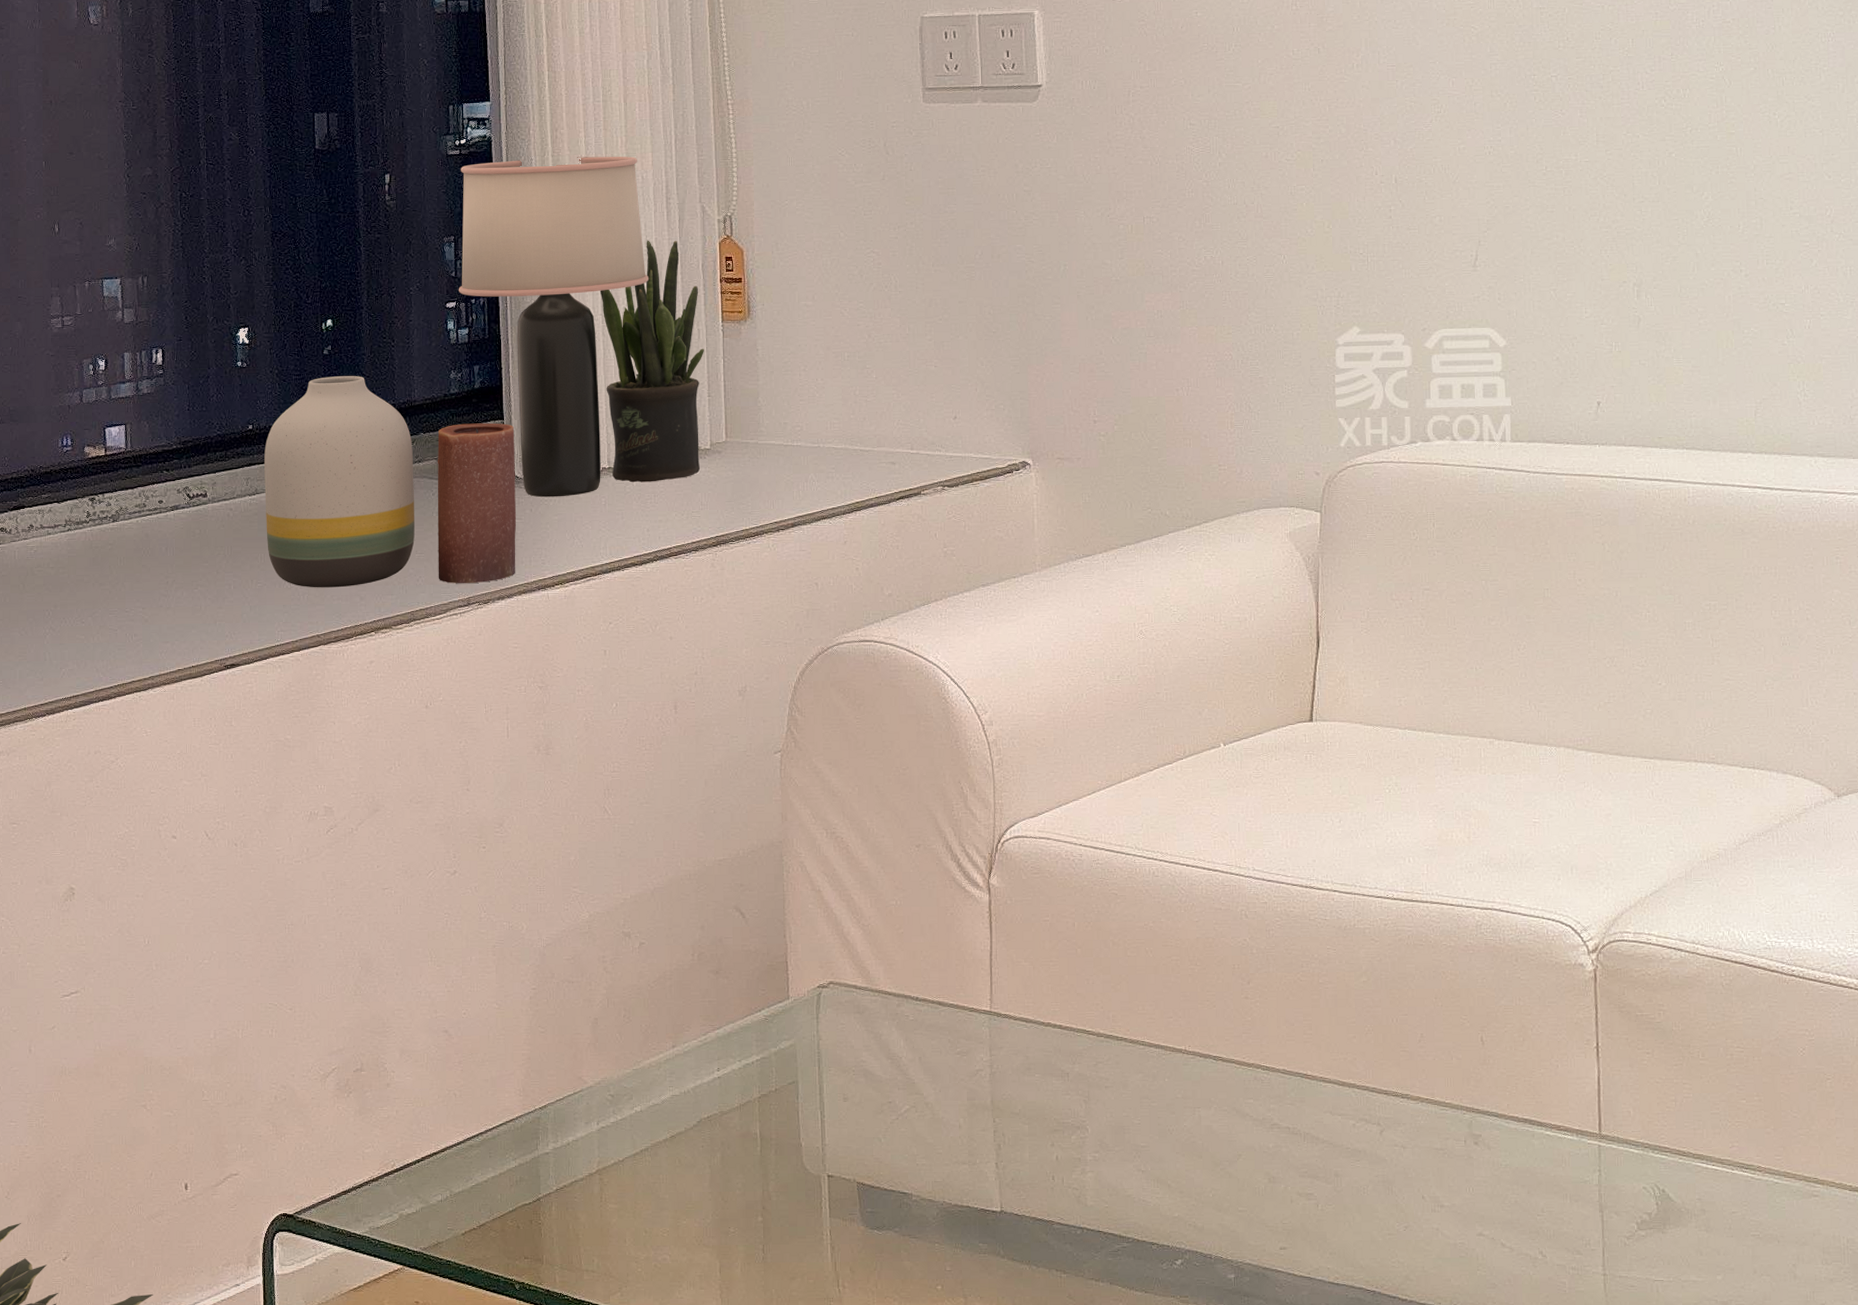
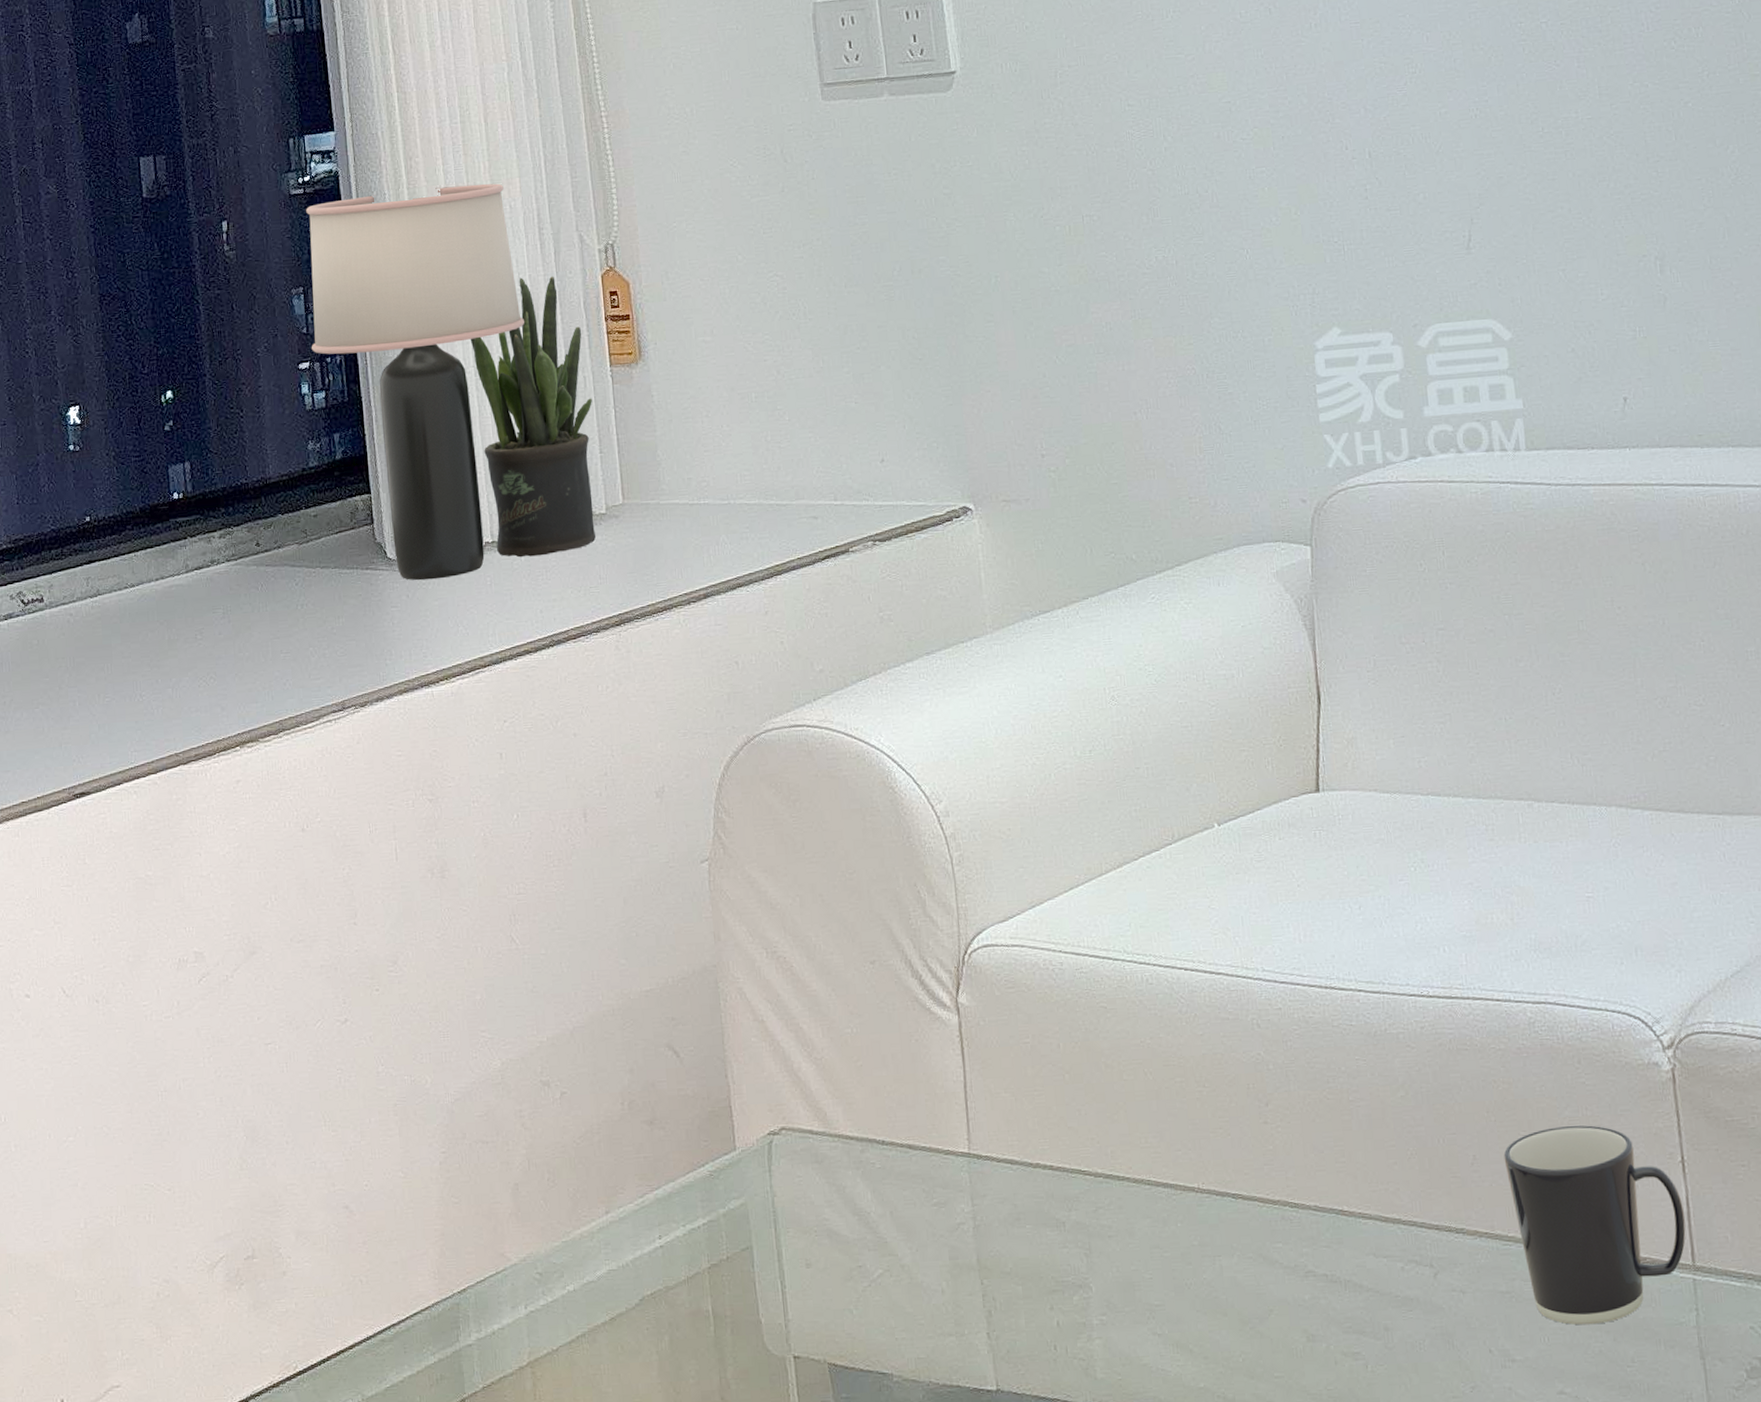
vase: present [264,376,415,588] -> none [105,453,279,700]
candle: present [437,423,517,584] -> none [298,498,394,686]
mug: none [1447,1012,1596,1179] -> present [1503,1125,1686,1325]

